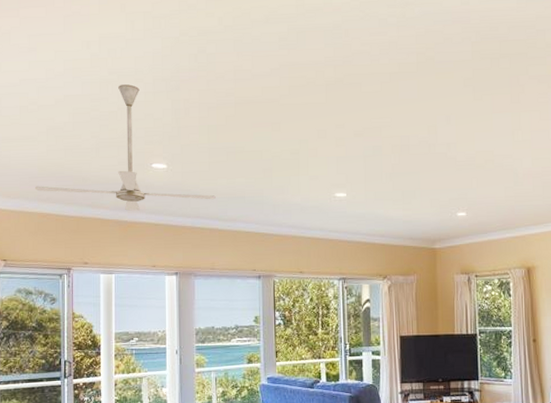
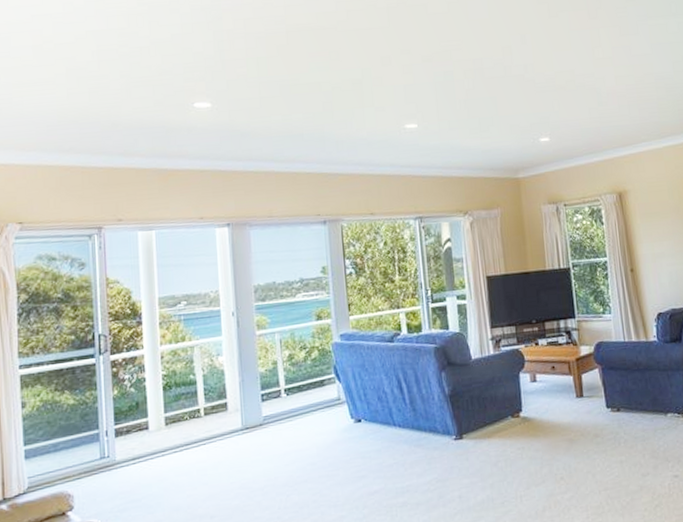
ceiling fan: present [35,84,216,211] -> none [55,16,270,158]

